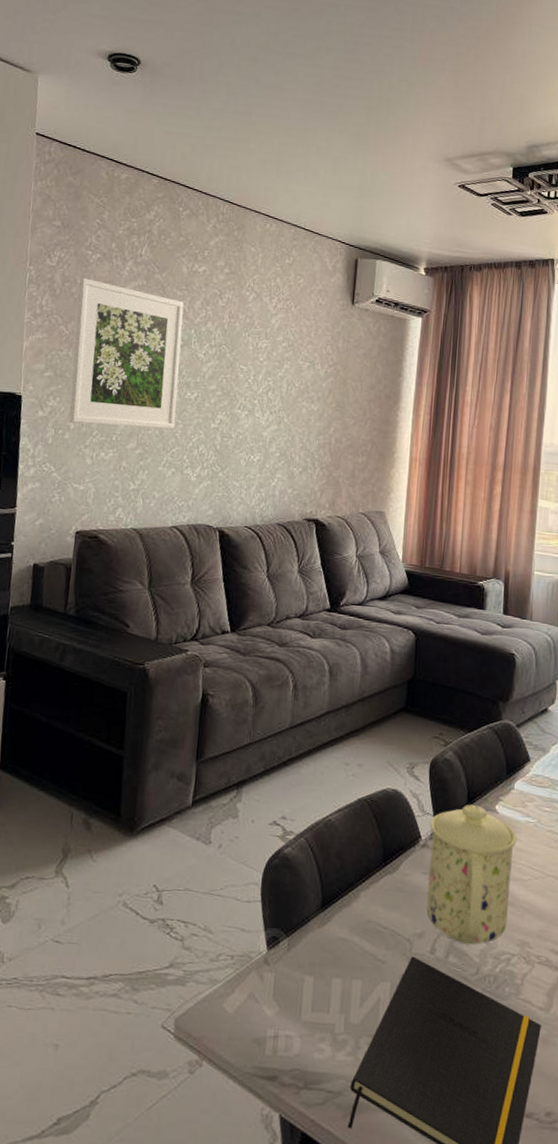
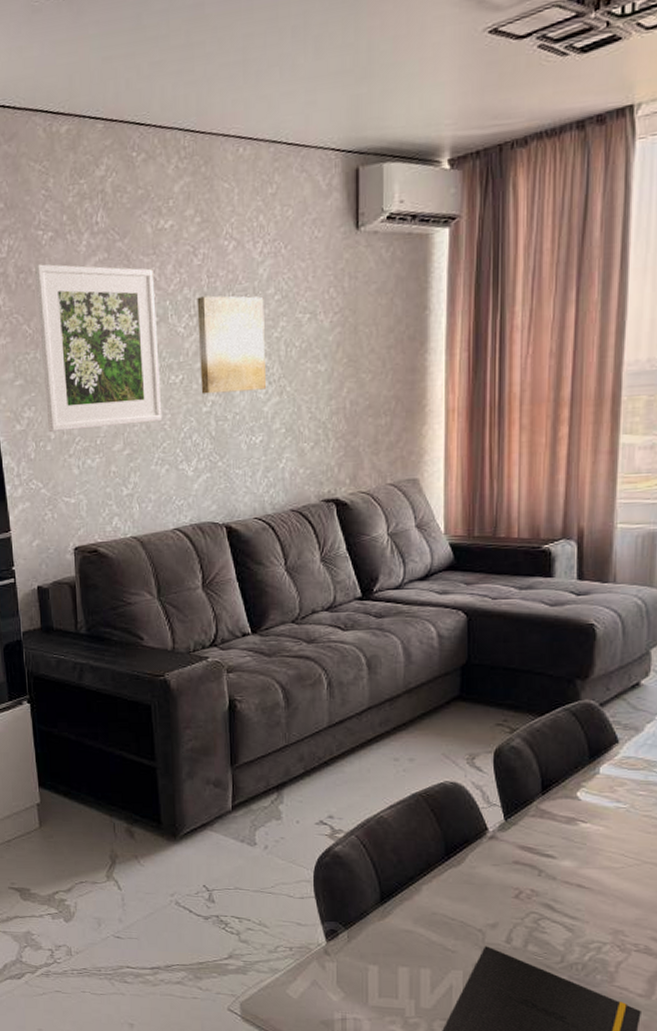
wall art: none [212,331,274,417] -> present [197,295,267,394]
mug: present [426,805,517,944] -> none [497,793,605,934]

